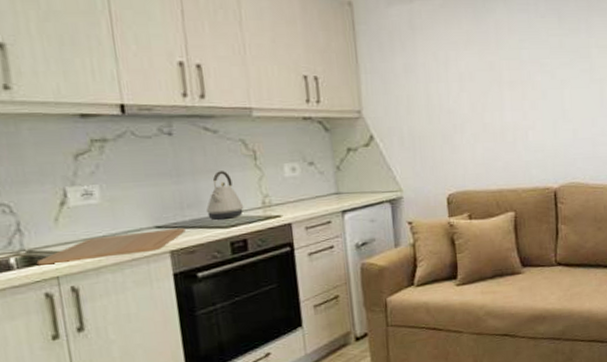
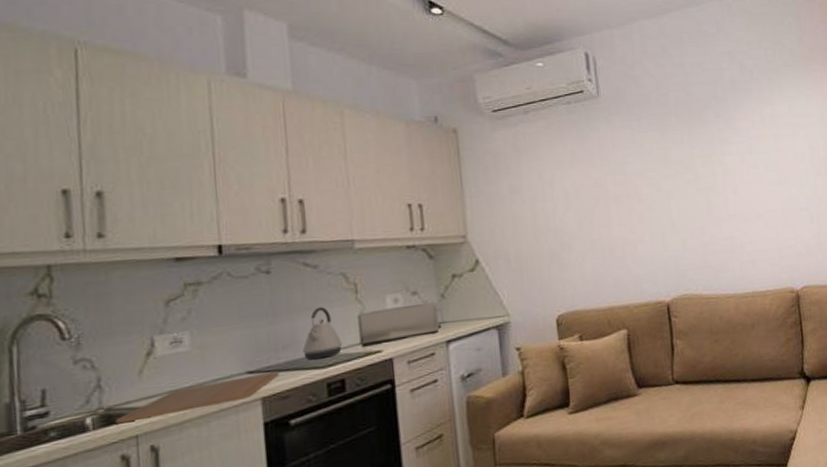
toaster: none [256,173,337,211] -> present [356,301,441,347]

